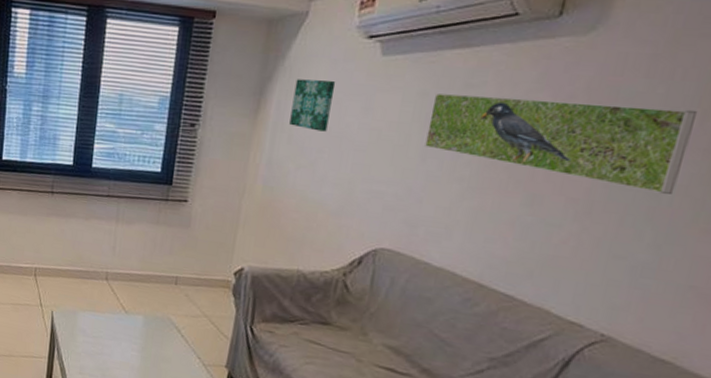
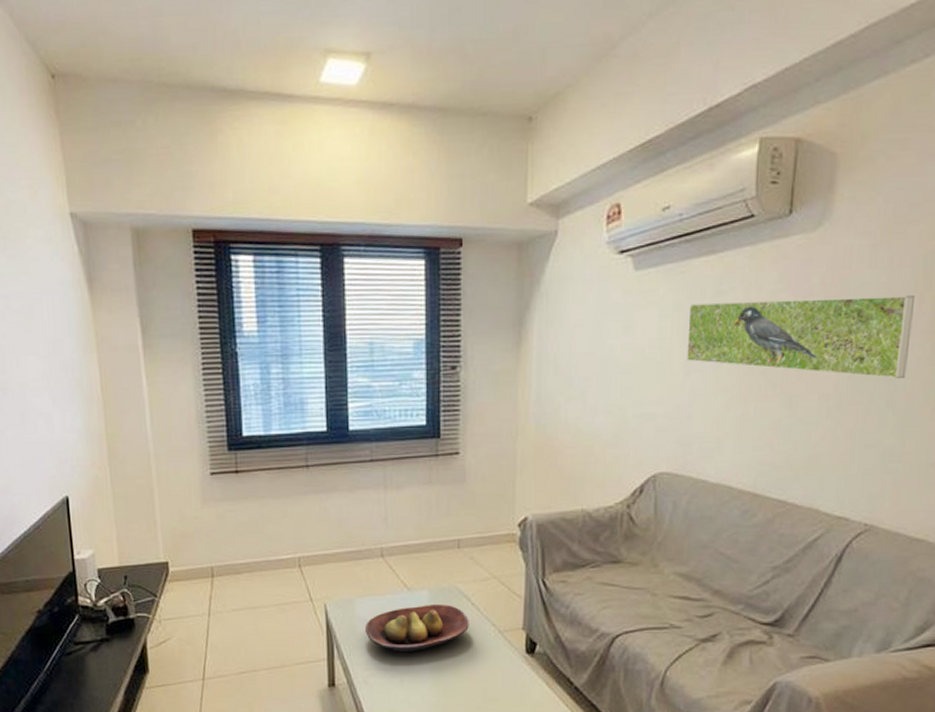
fruit bowl: none [84,327,177,367] -> present [365,605,469,652]
wall art: present [289,79,336,132] -> none [554,303,594,358]

